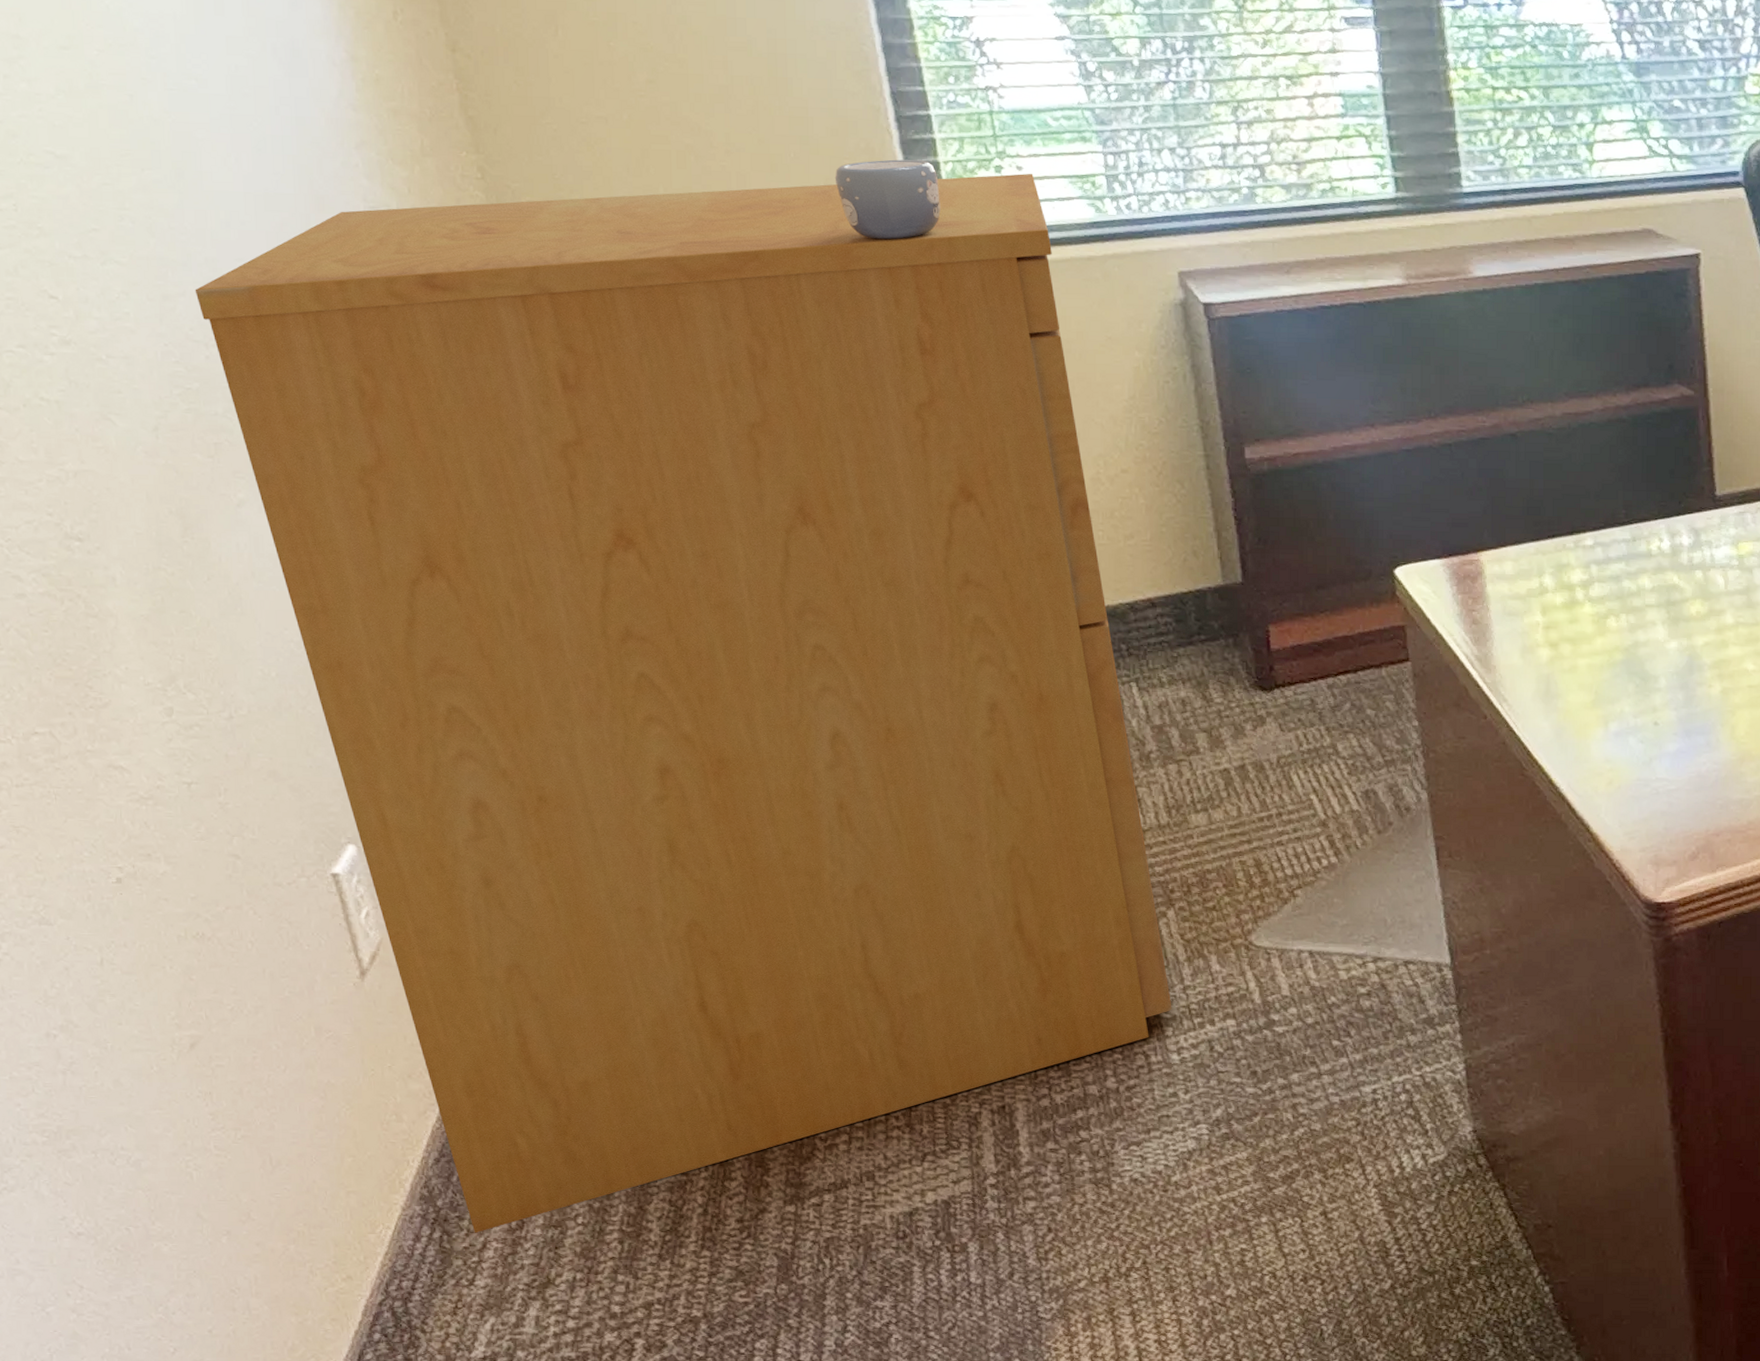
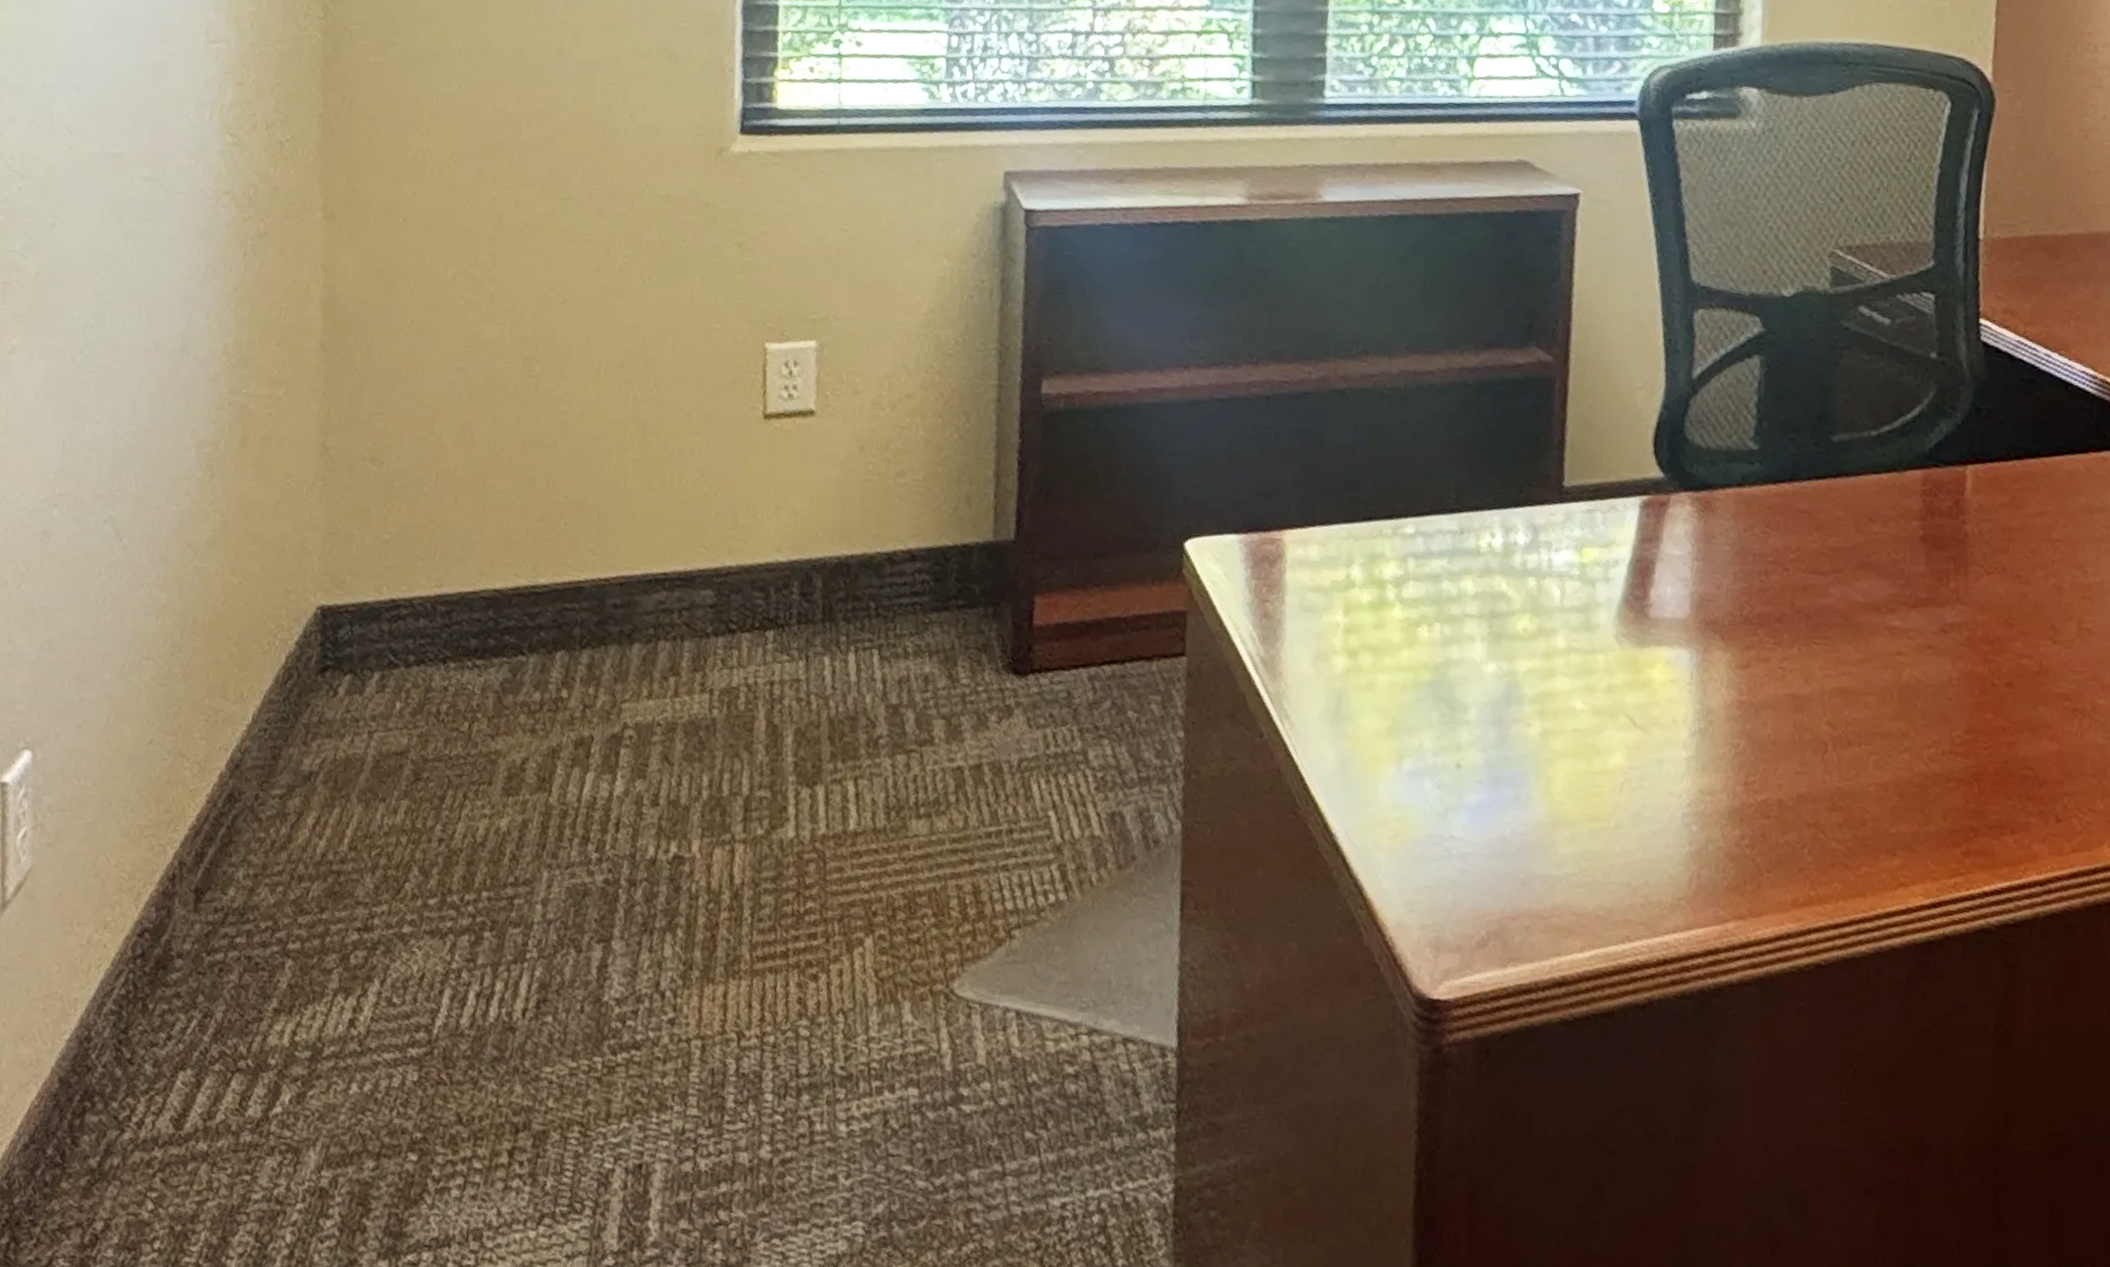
filing cabinet: present [195,173,1172,1233] -> none [25,43,877,1245]
mug: present [834,159,941,240] -> none [669,25,774,114]

